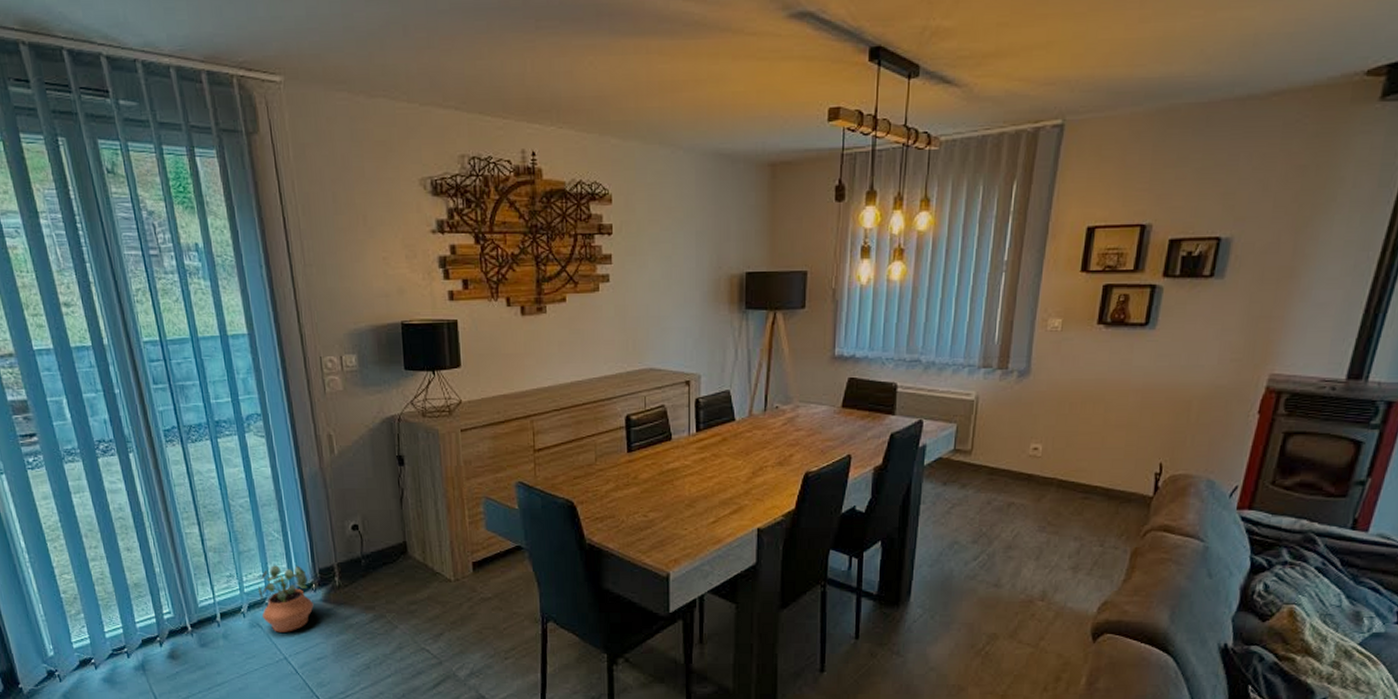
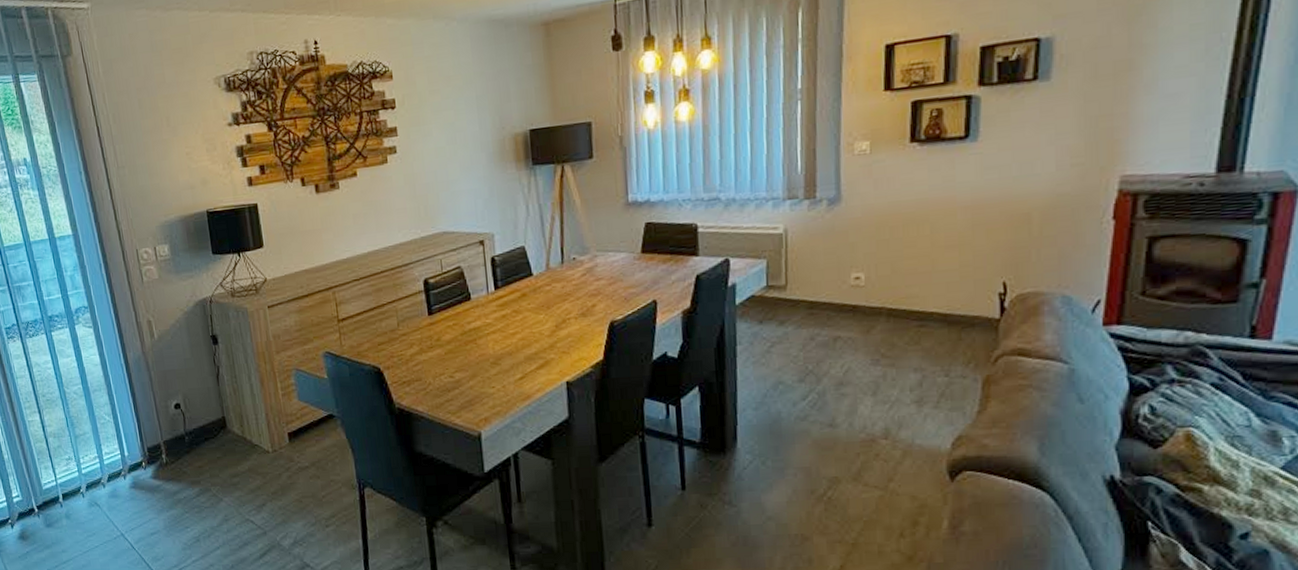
potted plant: present [258,565,314,632] -> none [94,445,145,510]

